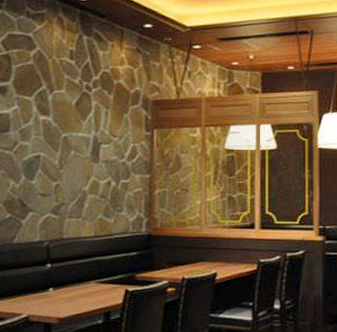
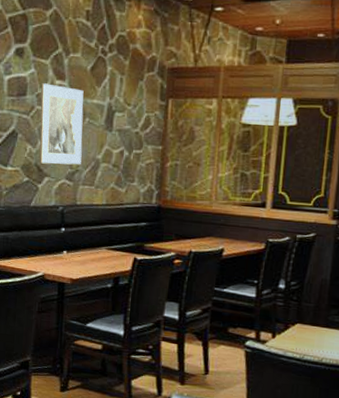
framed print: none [23,119,69,199] -> present [39,83,84,165]

